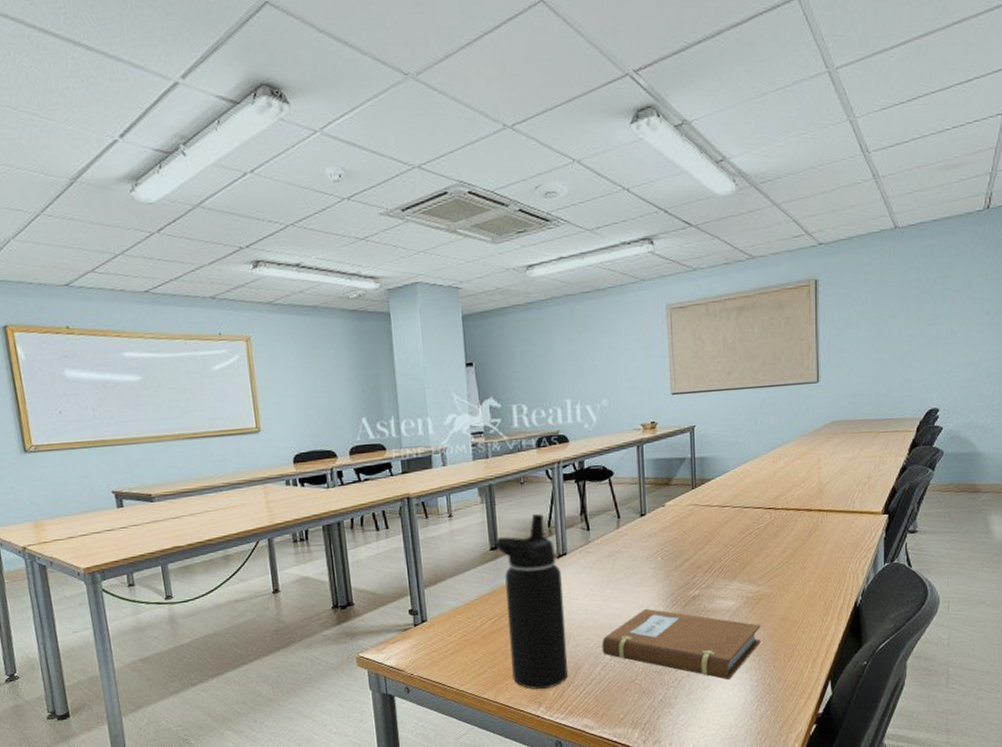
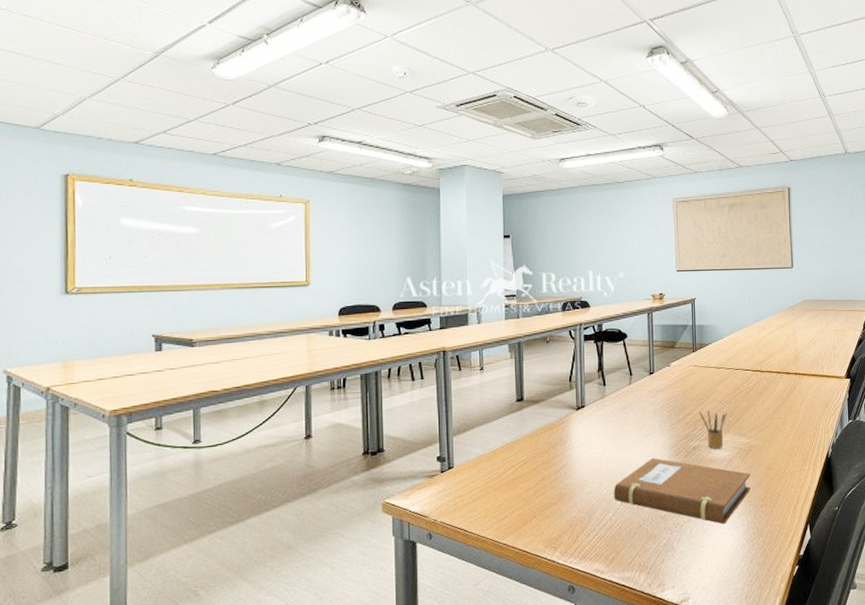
water bottle: present [494,513,568,690] -> none [520,369,583,535]
pencil box: none [700,555,734,598] -> present [699,410,727,449]

